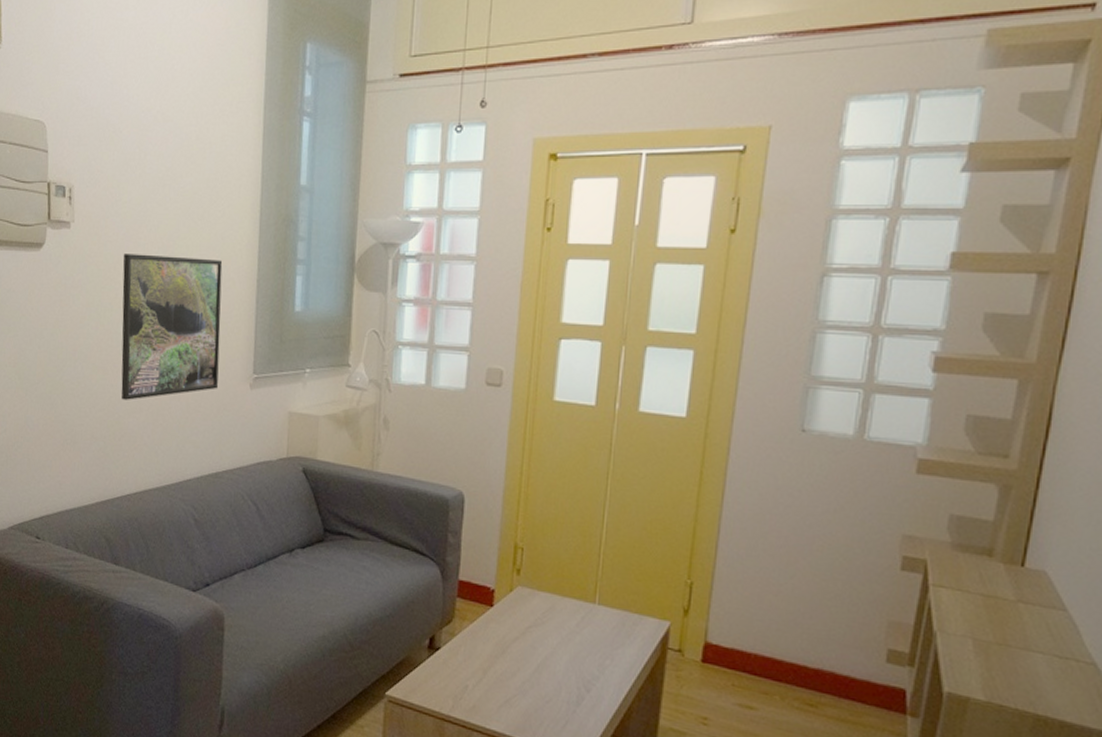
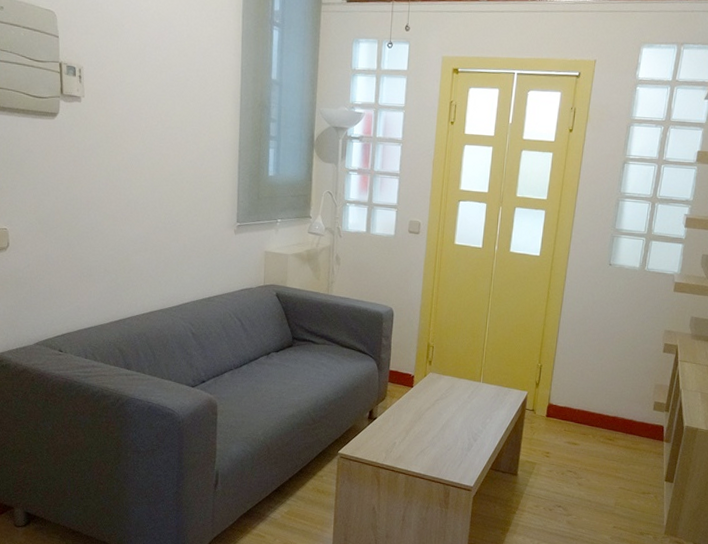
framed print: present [121,254,223,400] -> none [128,125,211,242]

